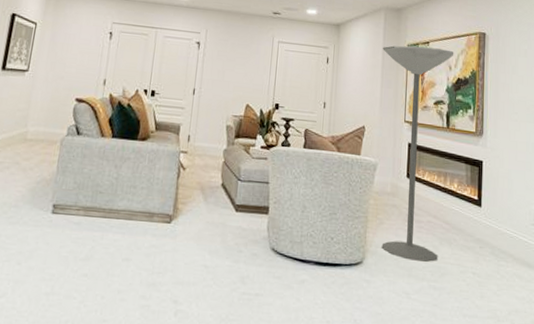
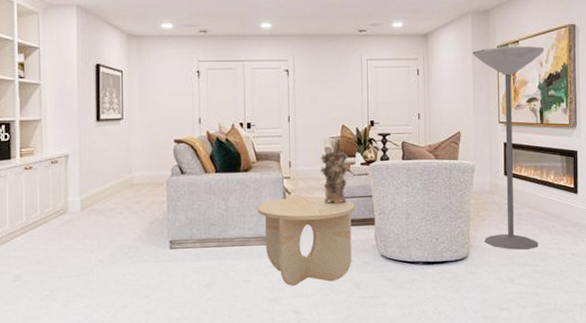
side table: none [148,173,250,272] -> present [257,196,355,286]
decorative vase: none [218,130,249,187] -> present [320,151,348,204]

